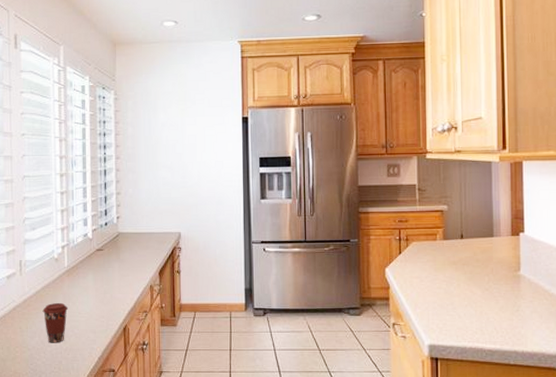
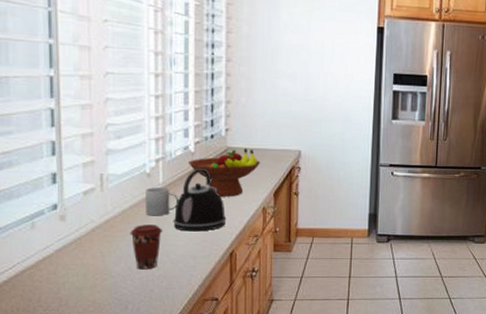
mug: none [54,270,81,296] -> present [146,187,179,216]
kettle: none [76,252,120,309] -> present [173,168,227,232]
fruit bowl: none [87,233,147,277] -> present [187,148,261,197]

